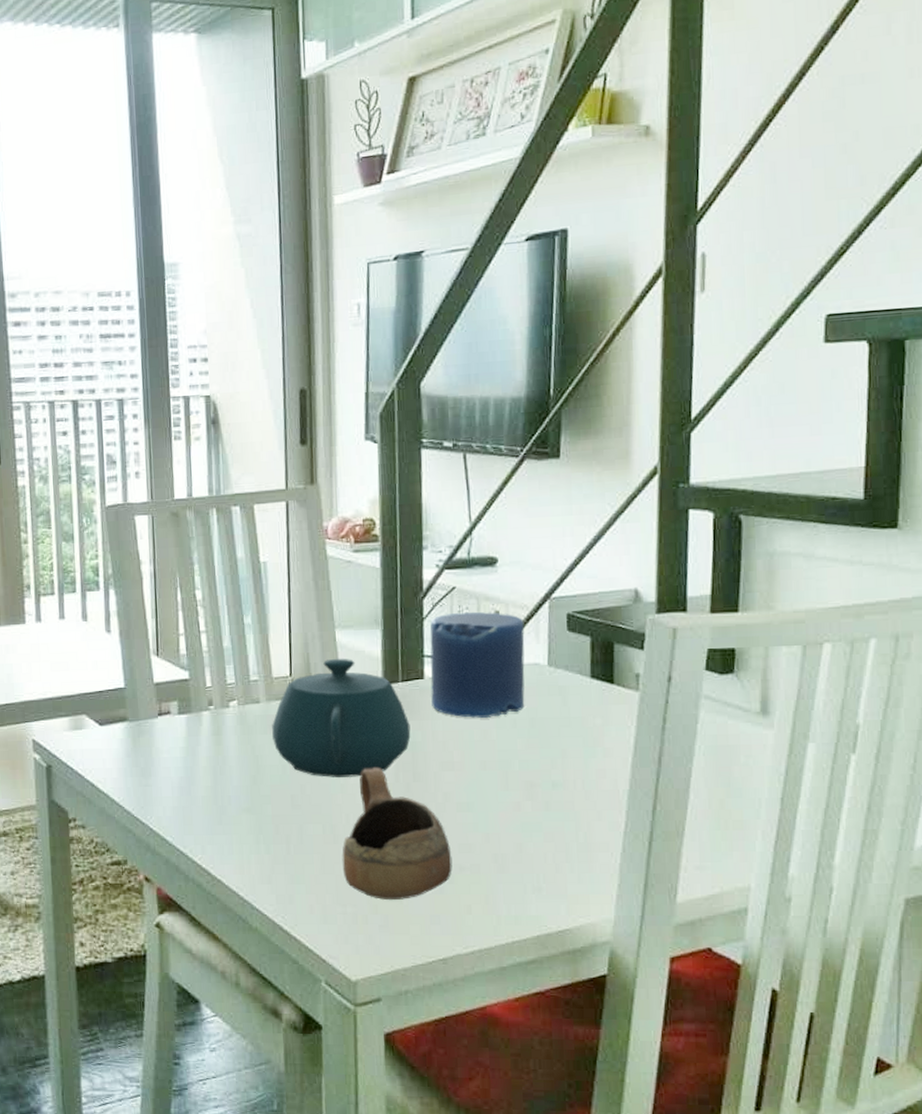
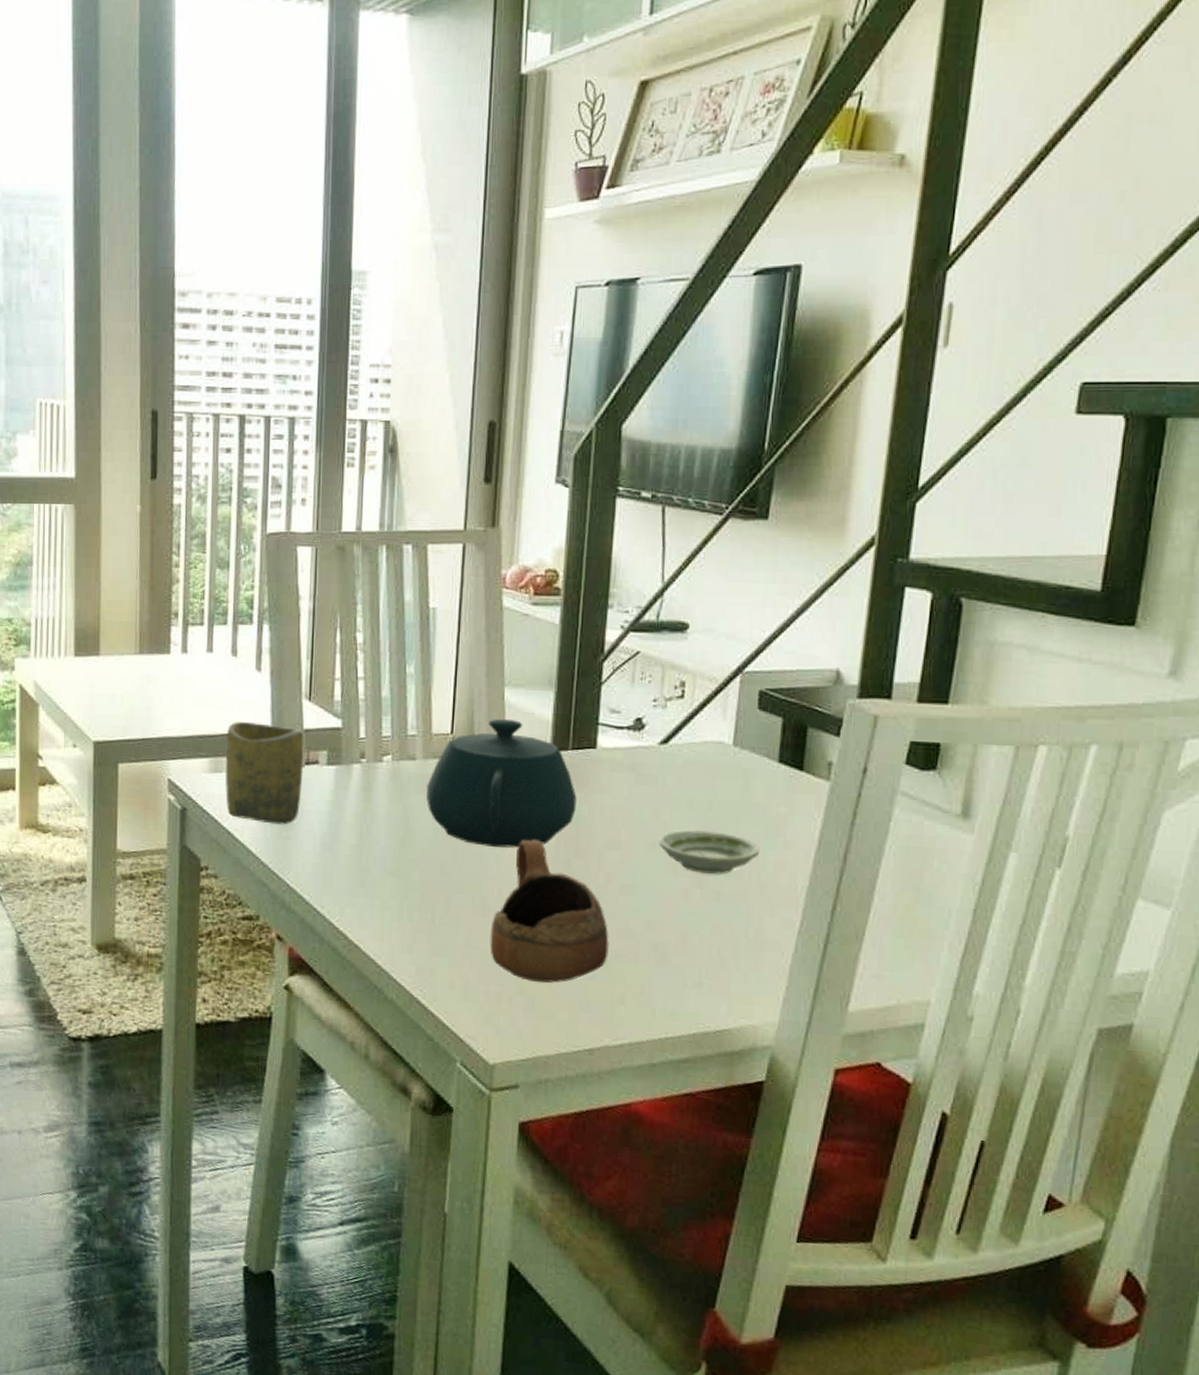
cup: none [83,680,157,774] -> present [225,721,304,825]
candle: present [429,611,525,718] -> none [602,679,712,796]
saucer: none [488,745,582,786] -> present [658,829,760,874]

